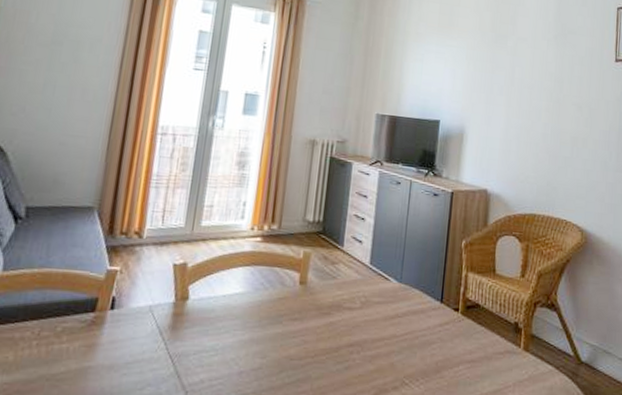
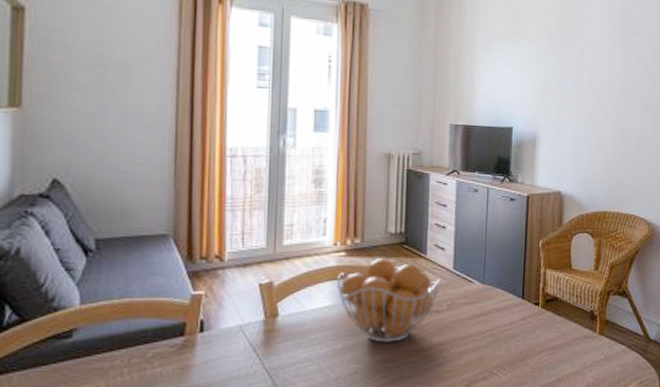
fruit basket: none [250,246,357,338] -> present [337,257,441,343]

